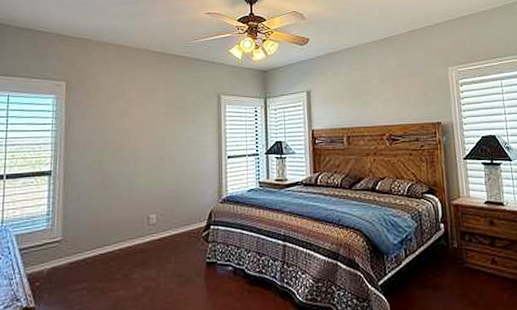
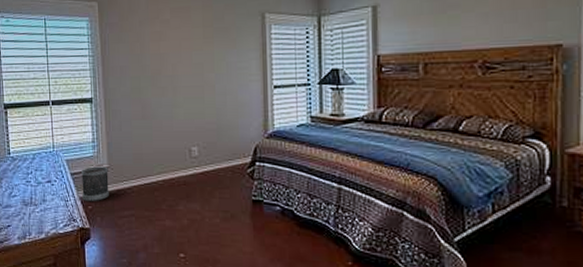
wastebasket: none [30,239,62,279] -> present [81,166,109,202]

